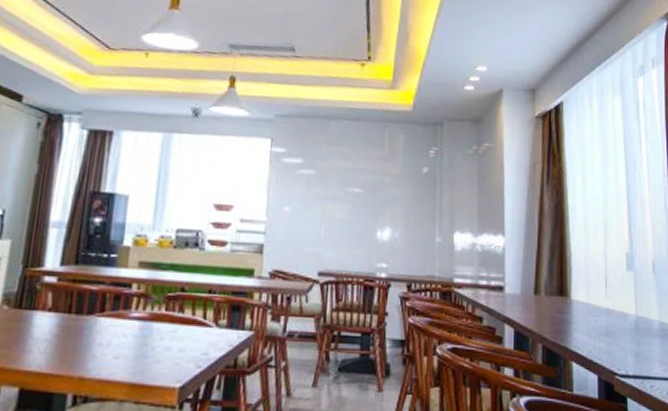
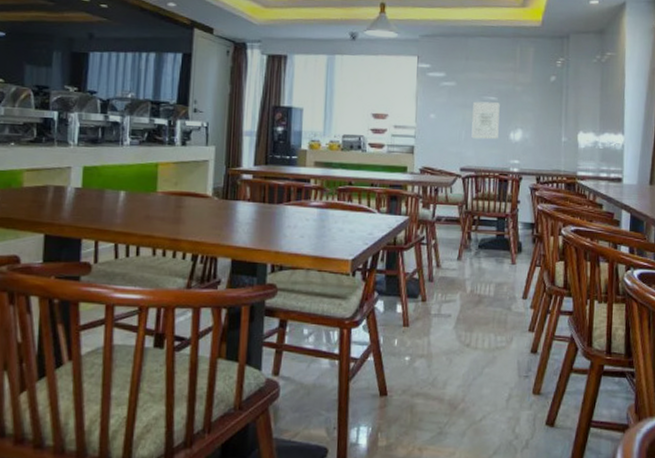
wall art: none [332,193,366,239] -> present [471,101,500,140]

